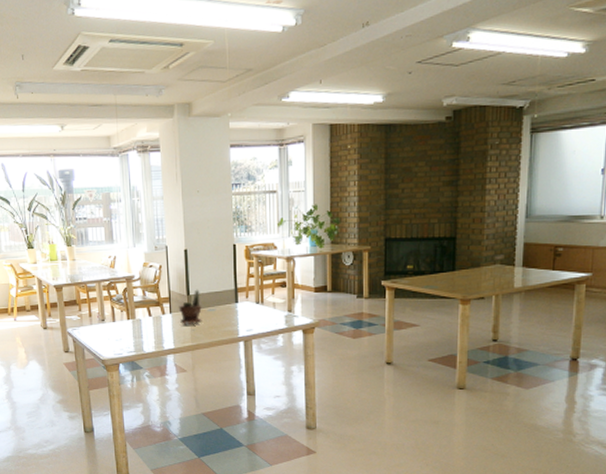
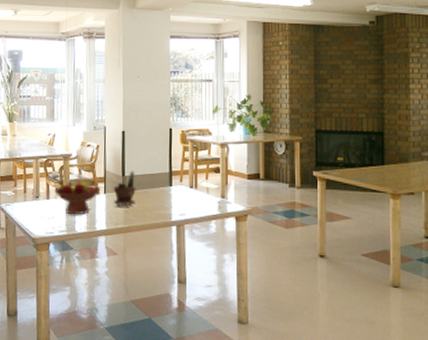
fruit bowl: none [119,303,167,336] -> present [54,181,102,215]

